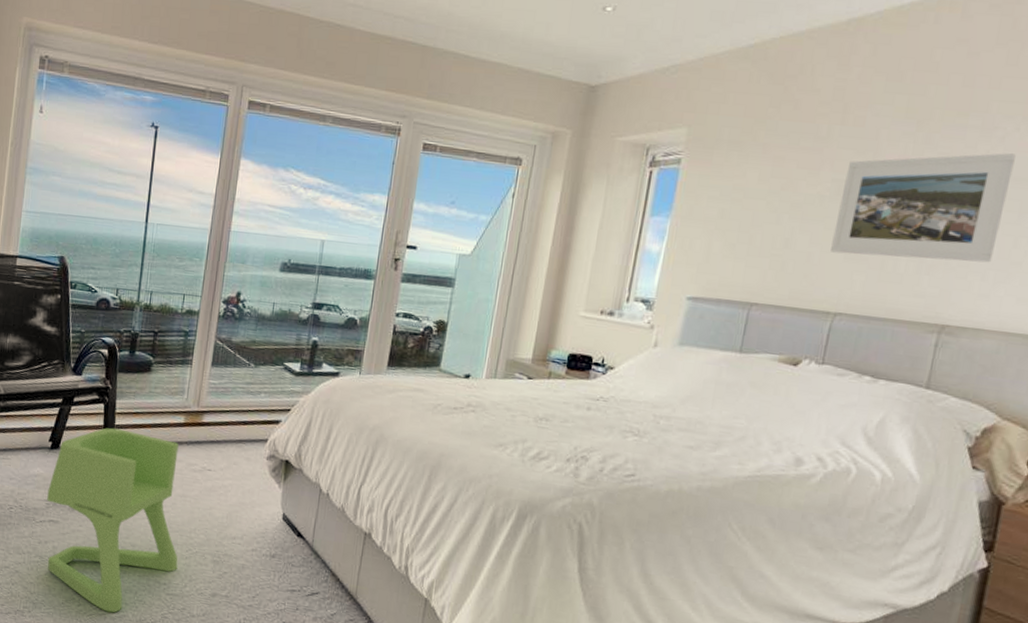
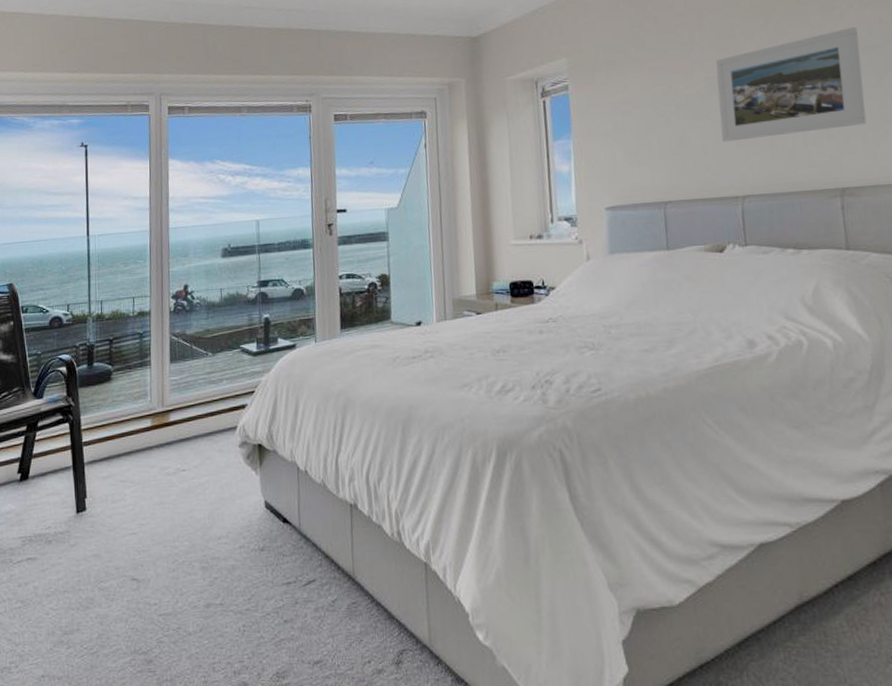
chair: present [47,428,179,613] -> none [22,445,166,649]

